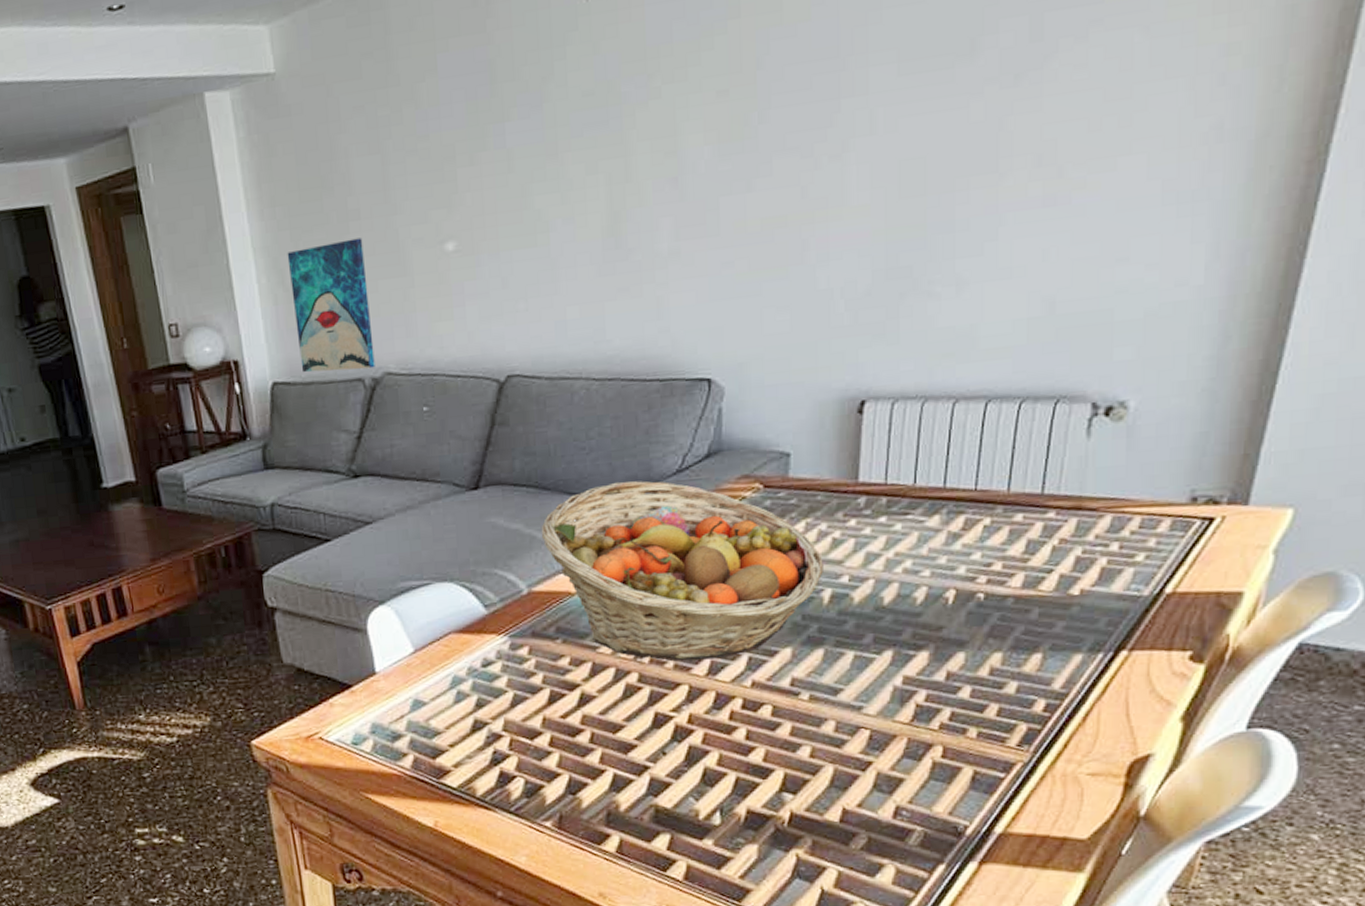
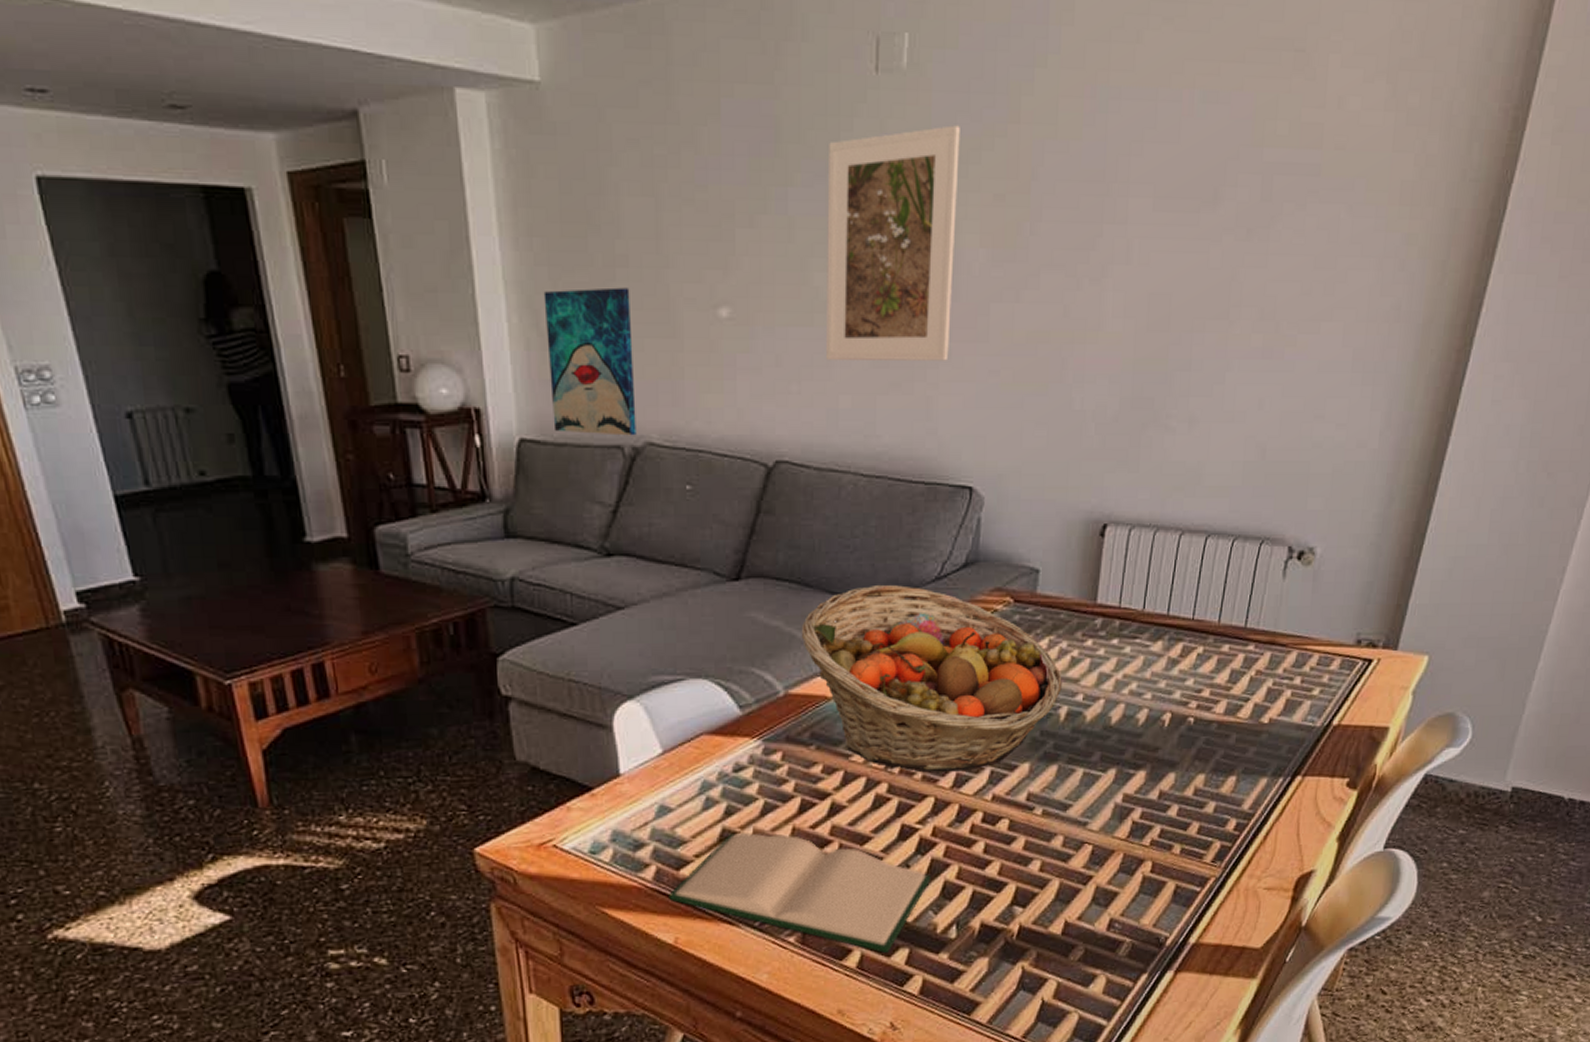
hardback book: none [427,722,689,838] -> present [669,832,930,953]
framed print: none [543,32,678,277] -> present [826,125,960,361]

